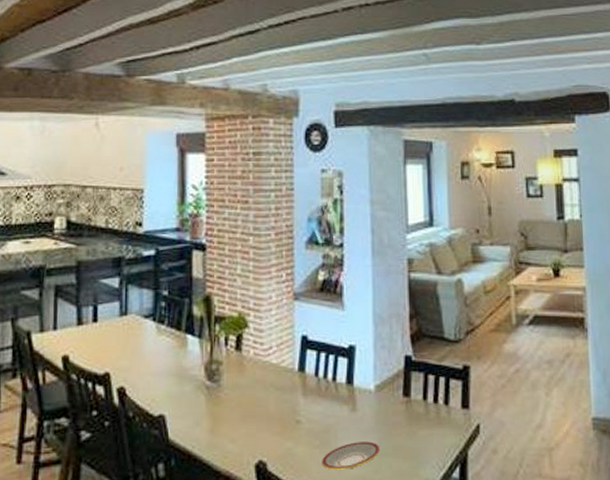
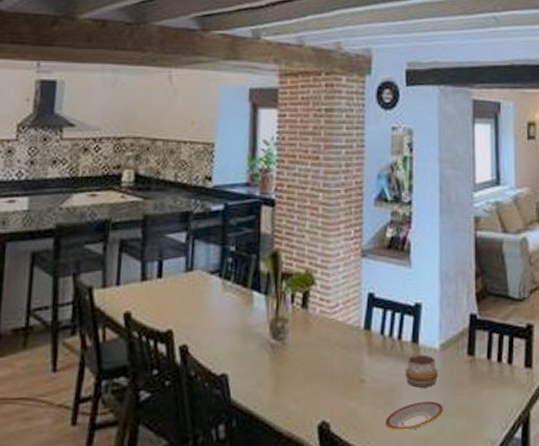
decorative bowl: none [341,396,373,428] -> present [406,354,438,388]

